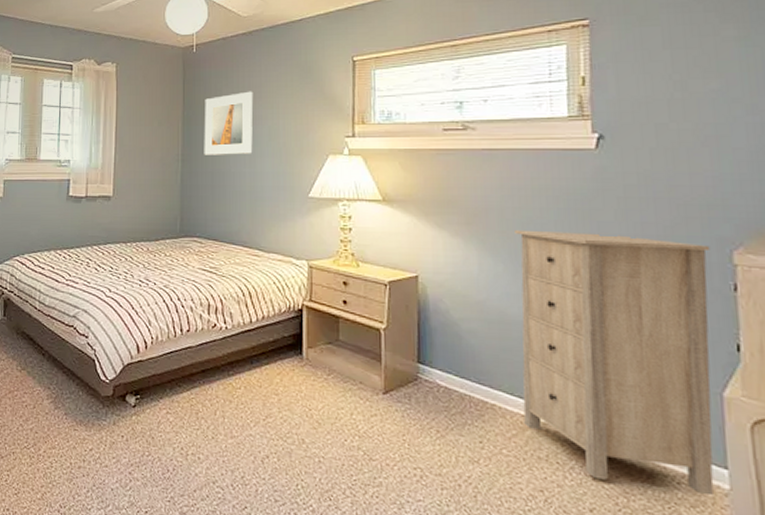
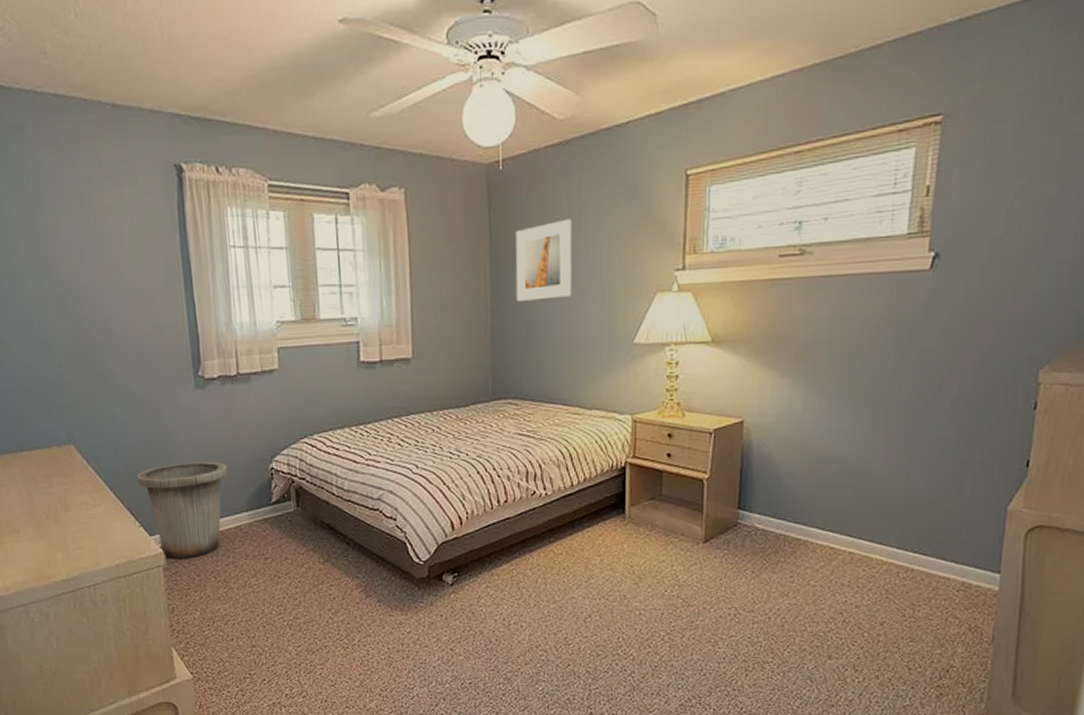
storage cabinet: present [515,229,715,496] -> none [832,361,1020,598]

